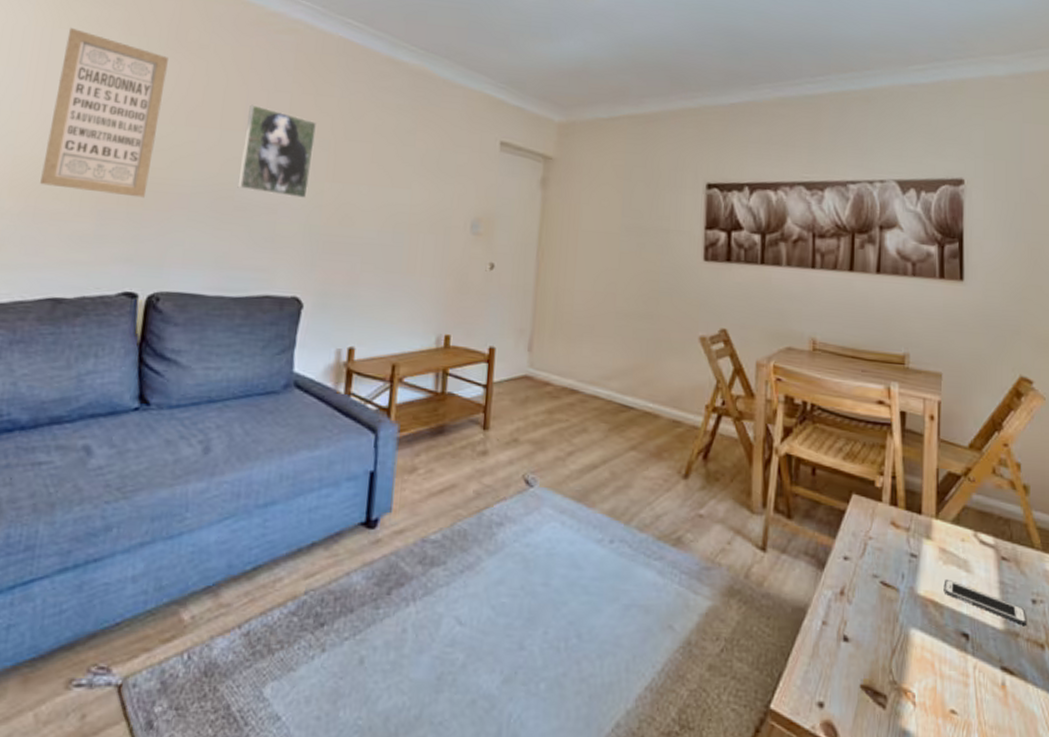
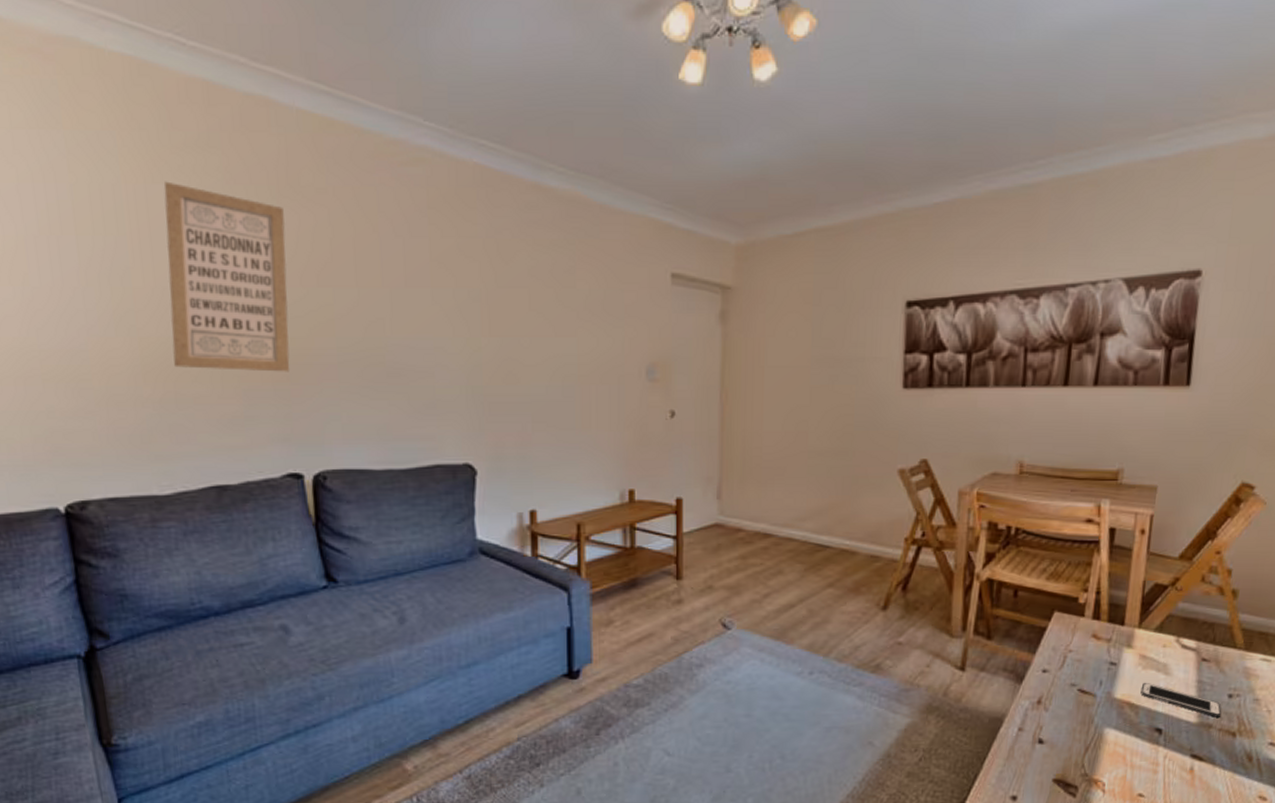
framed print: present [237,104,318,199] -> none [384,255,465,358]

